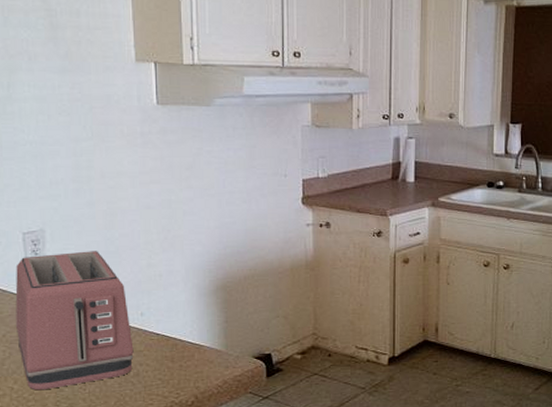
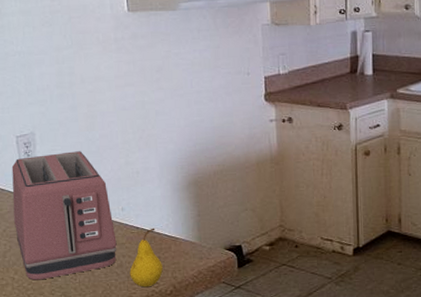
fruit: none [147,334,184,398] -> present [129,228,163,288]

